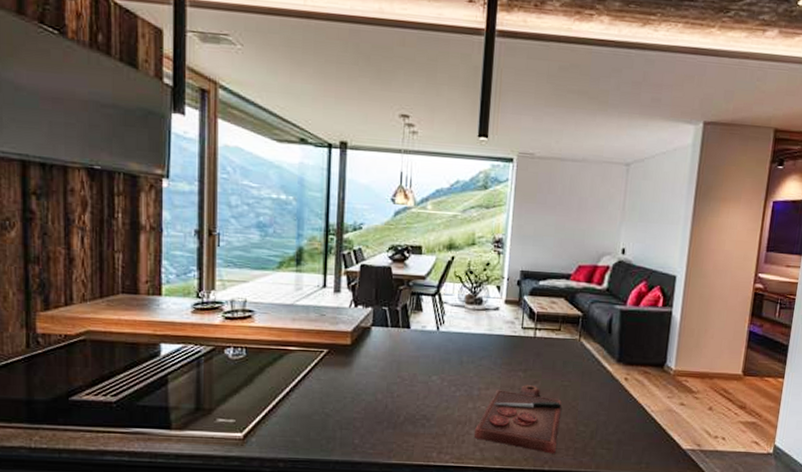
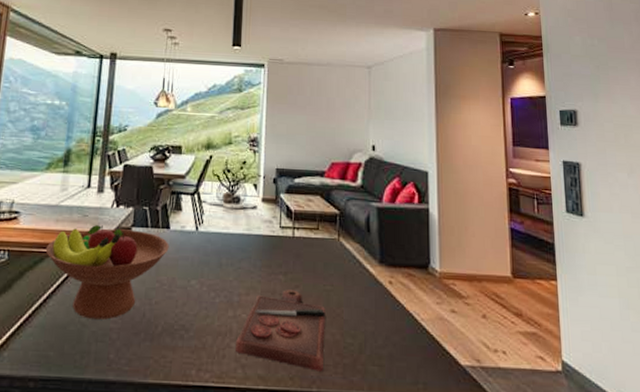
fruit bowl: none [284,323,410,410] -> present [45,224,169,320]

